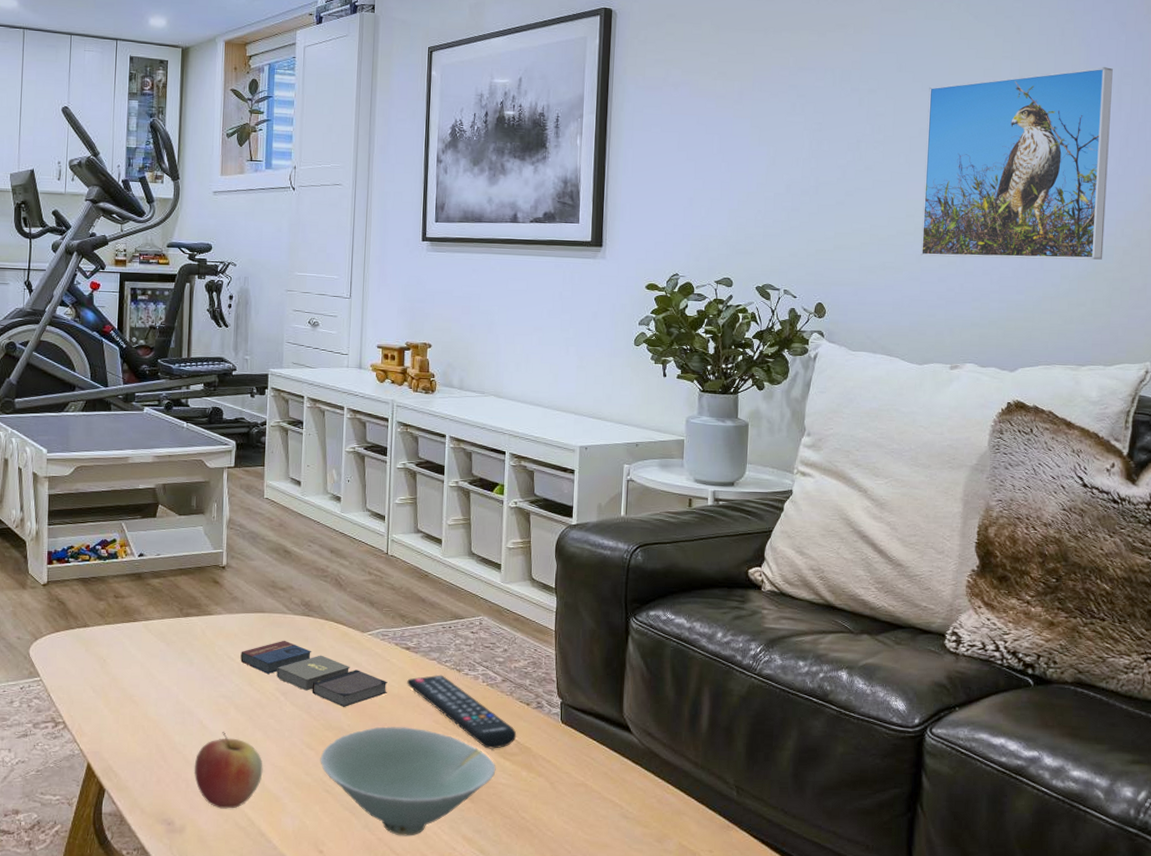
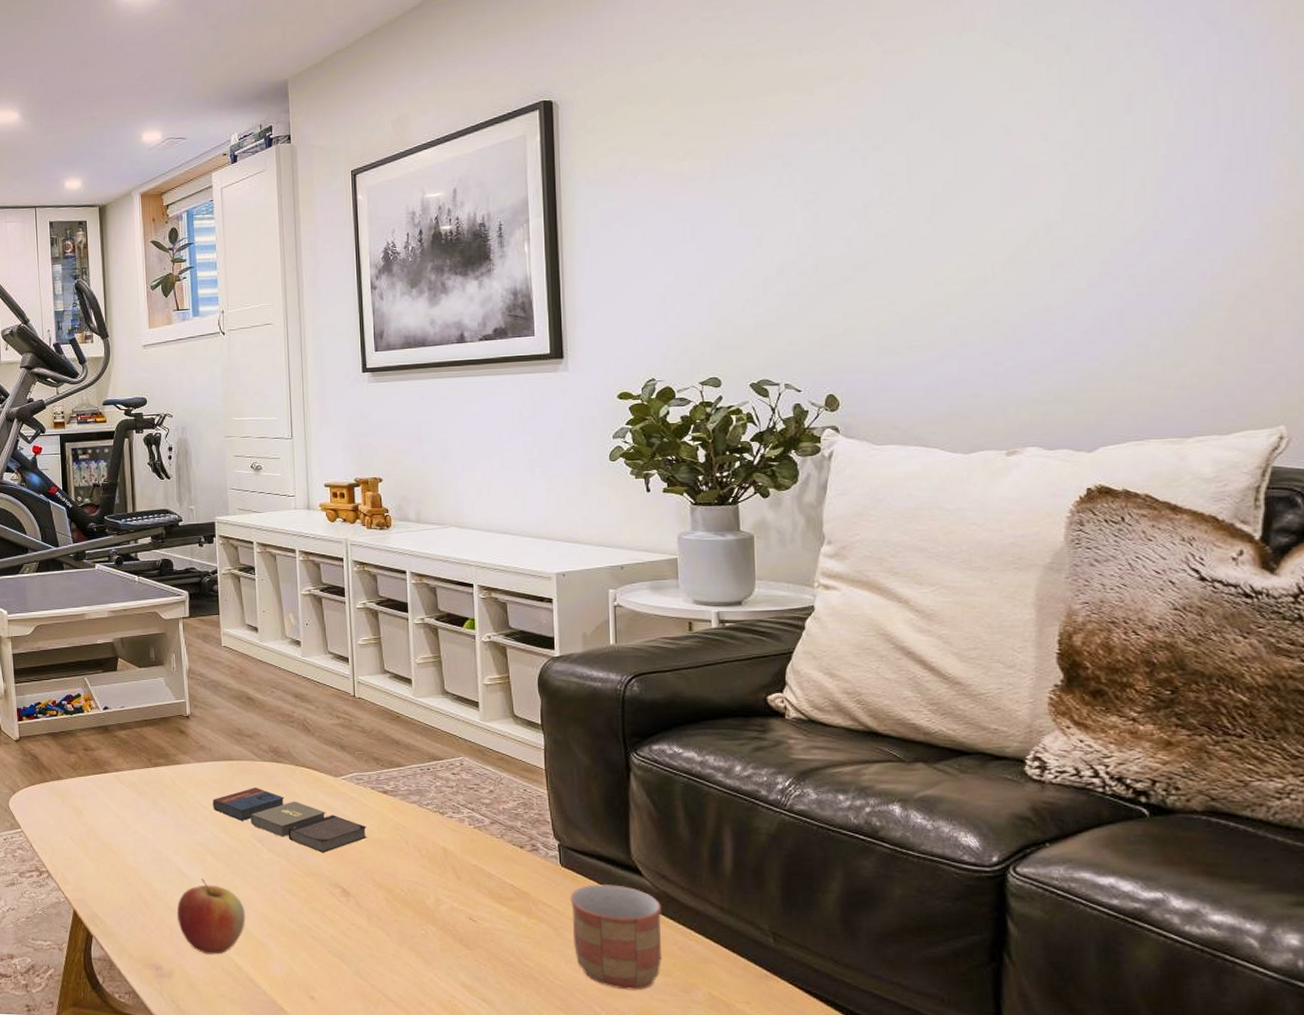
bowl: present [320,726,496,837] -> none [303,872,492,984]
remote control: present [407,674,517,749] -> none [387,818,512,894]
mug: none [567,740,646,841] -> present [570,883,662,990]
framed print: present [920,67,1113,260] -> none [952,77,1207,329]

